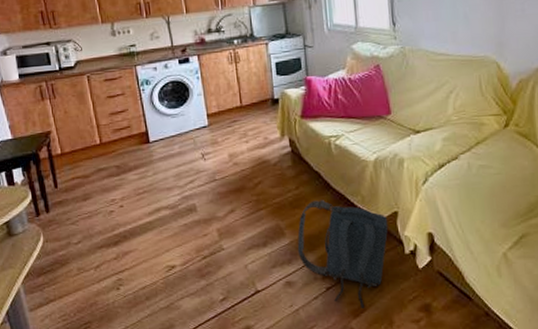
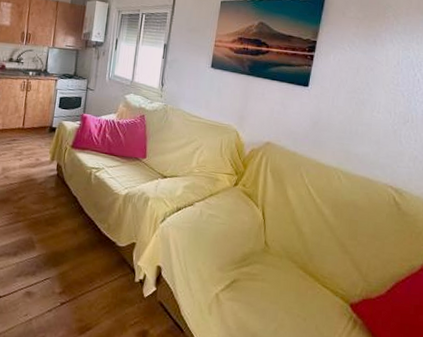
backpack: present [297,200,389,308] -> none [42,221,126,327]

